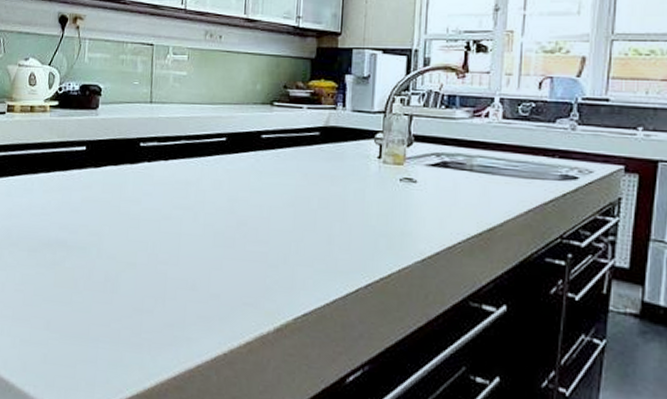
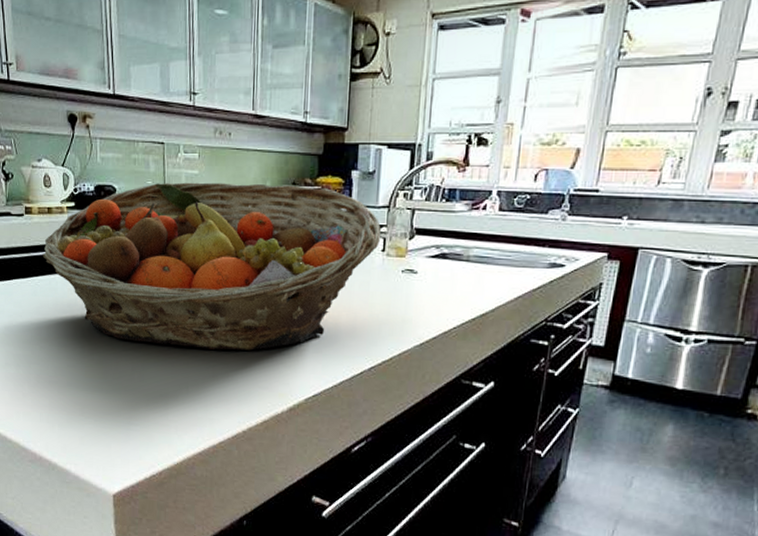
fruit basket: none [20,83,376,262] -> present [42,182,381,351]

